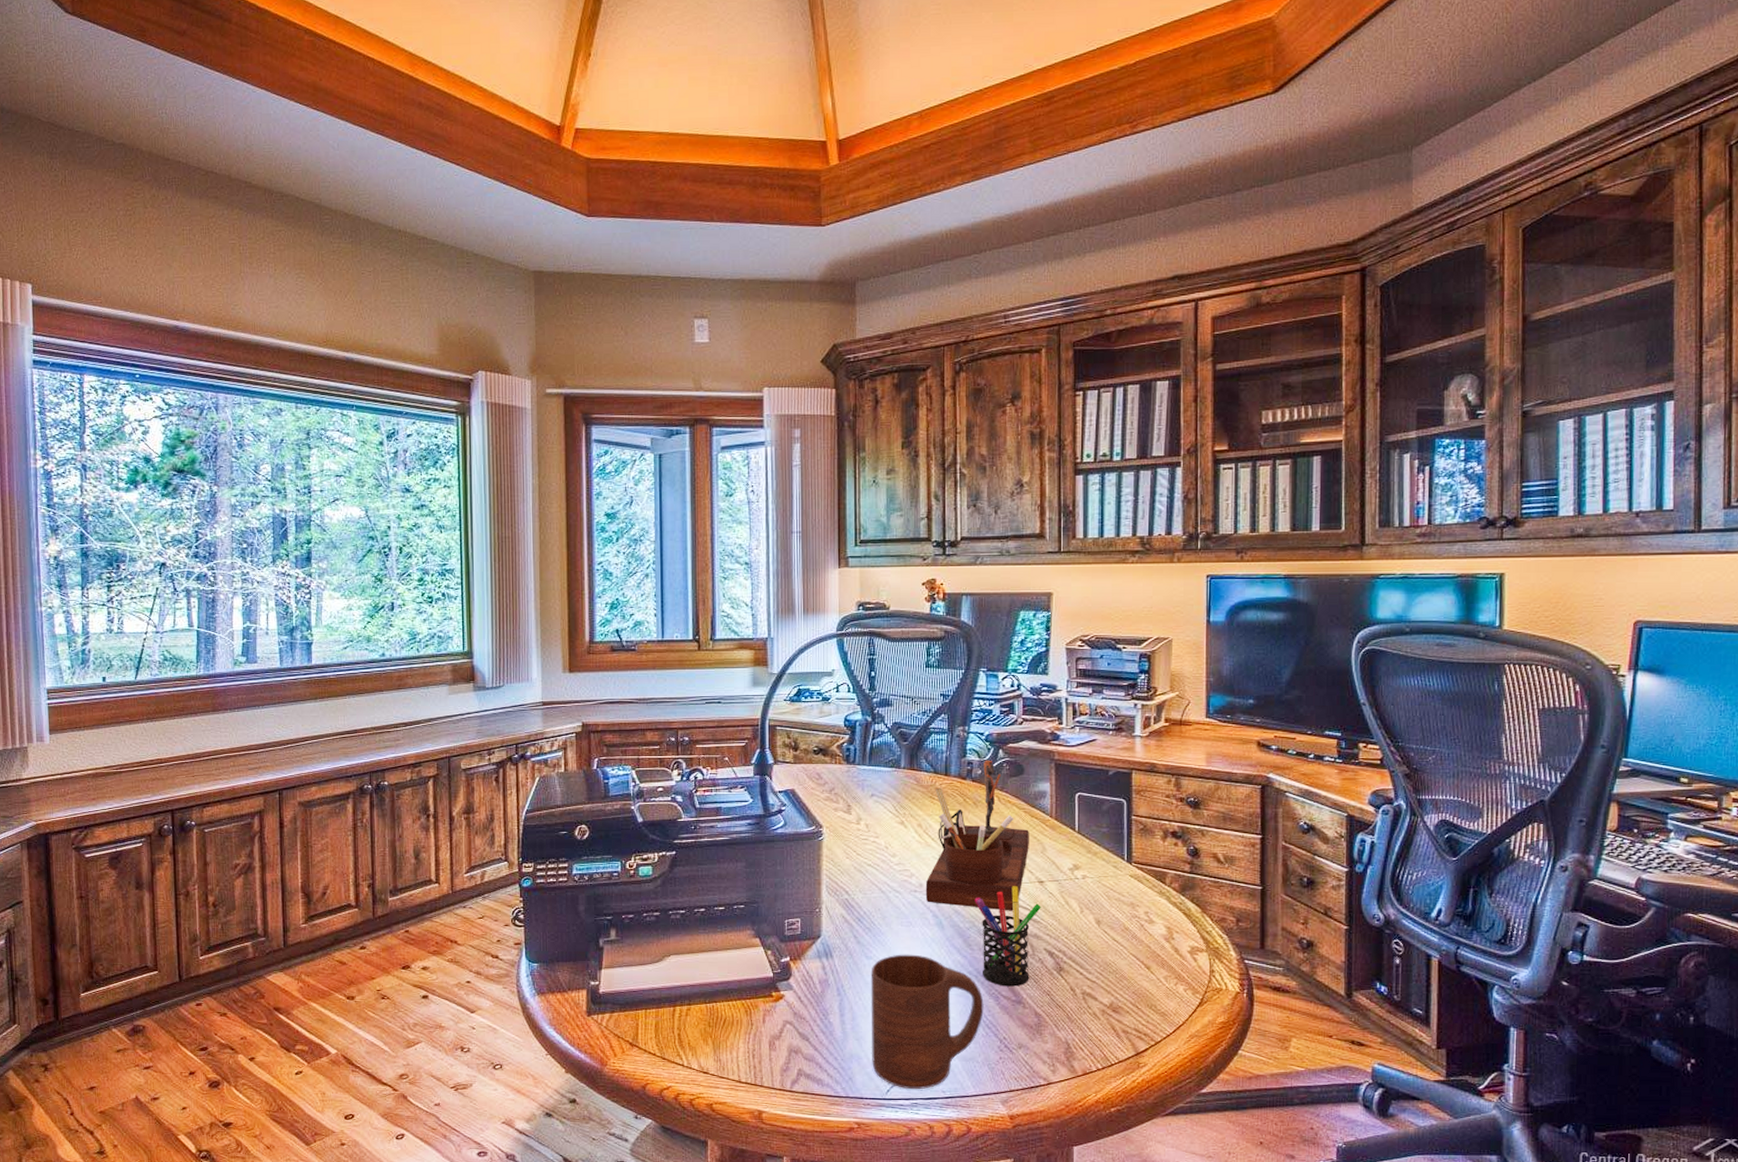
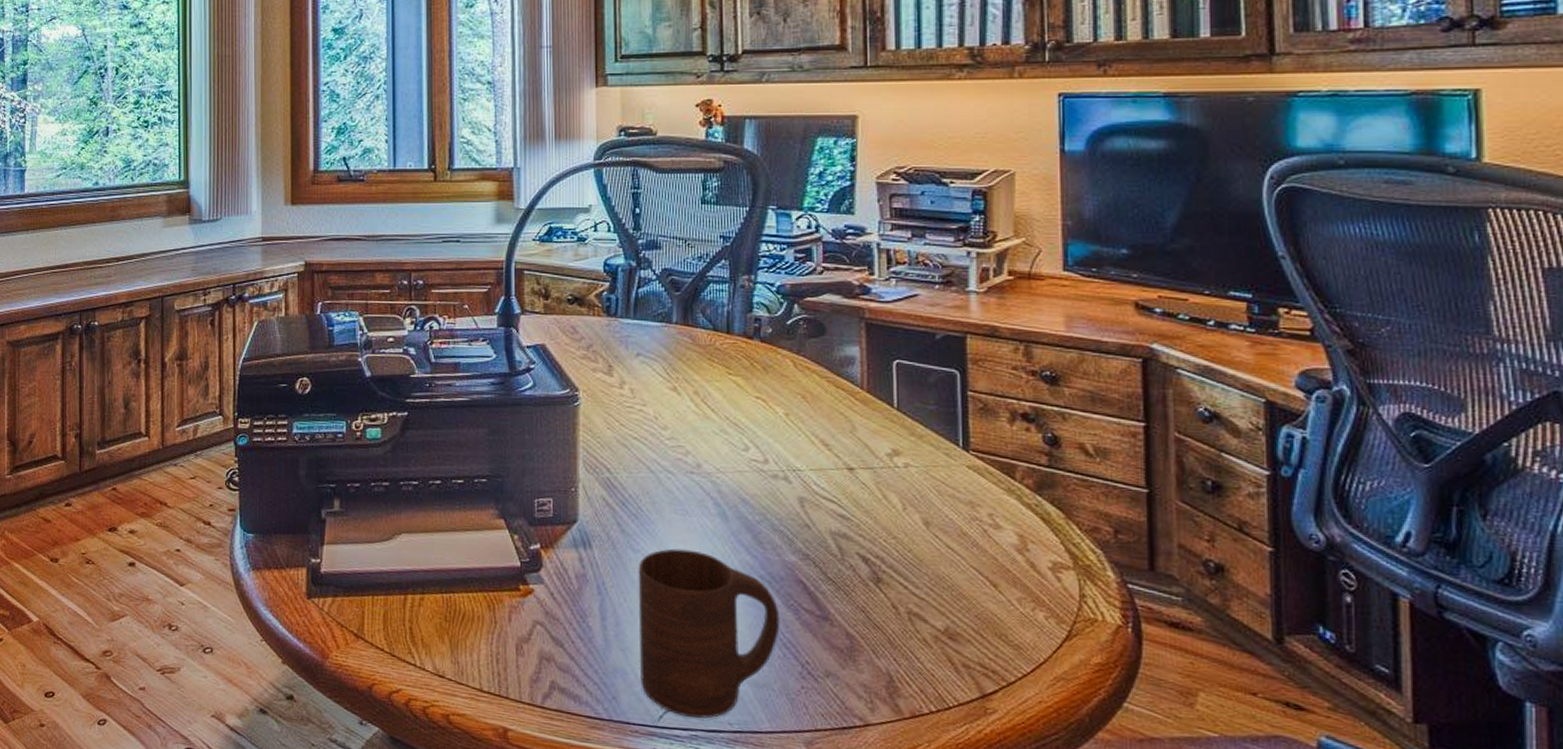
desk organizer: present [925,760,1029,911] -> none [704,316,834,504]
pen holder: present [974,886,1041,987] -> none [766,472,851,599]

